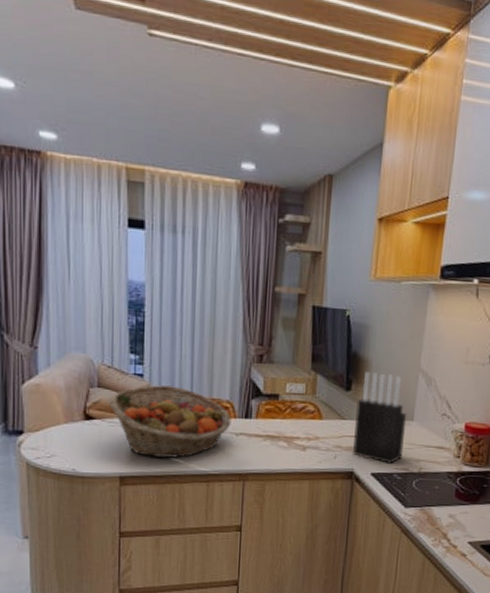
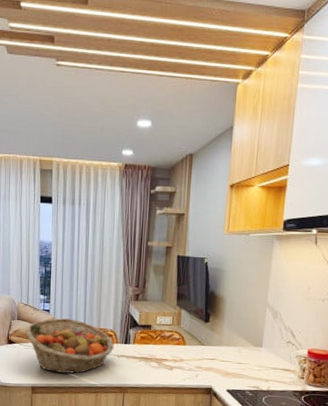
knife block: present [353,372,407,464] -> none [211,307,257,382]

